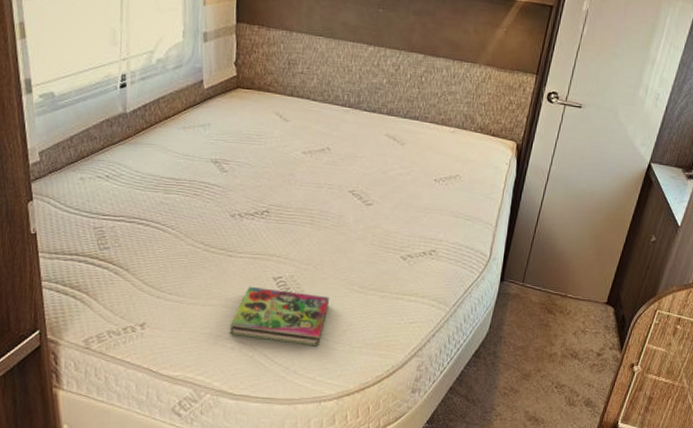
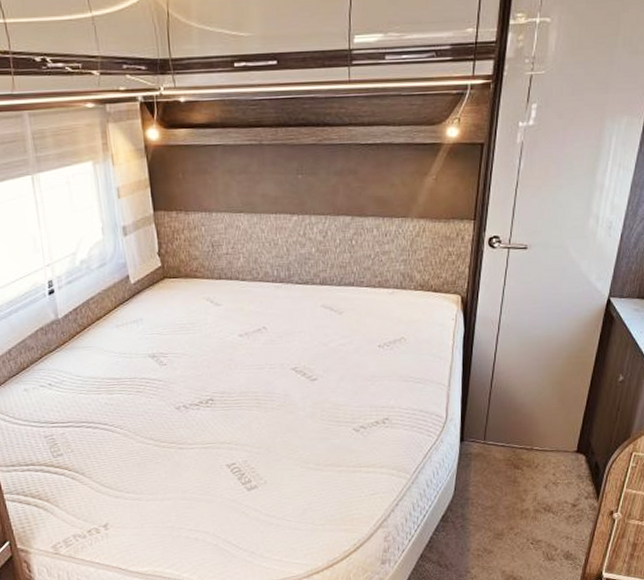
book: present [229,286,329,346] -> none [190,476,286,528]

